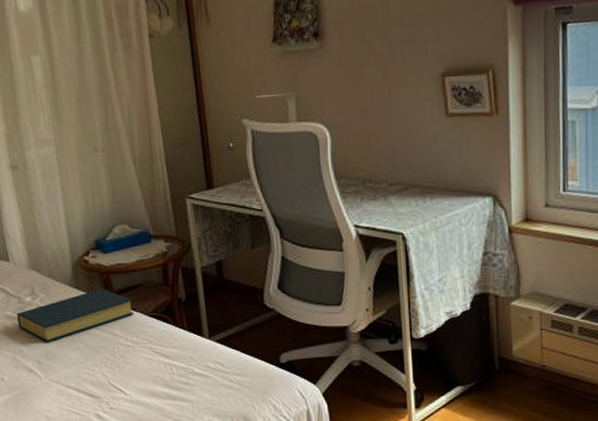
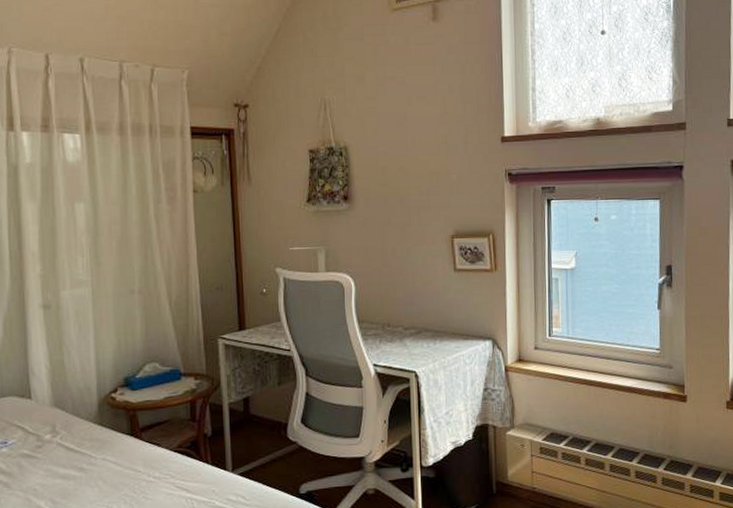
hardback book: present [16,289,135,343] -> none [34,425,159,481]

